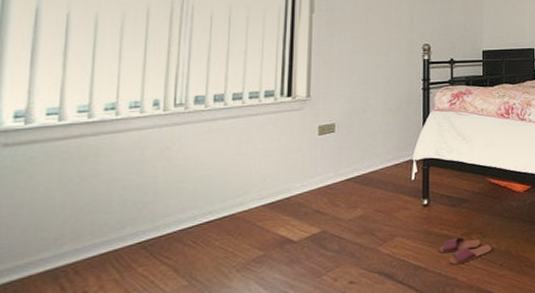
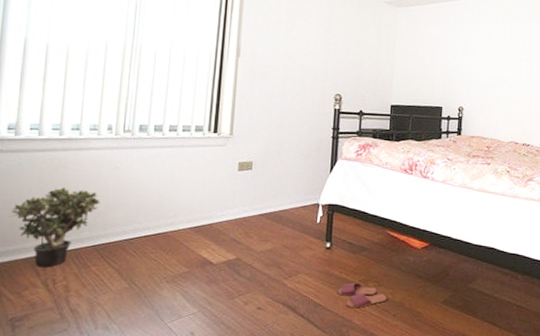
potted plant: none [18,178,147,280] -> present [9,187,101,268]

